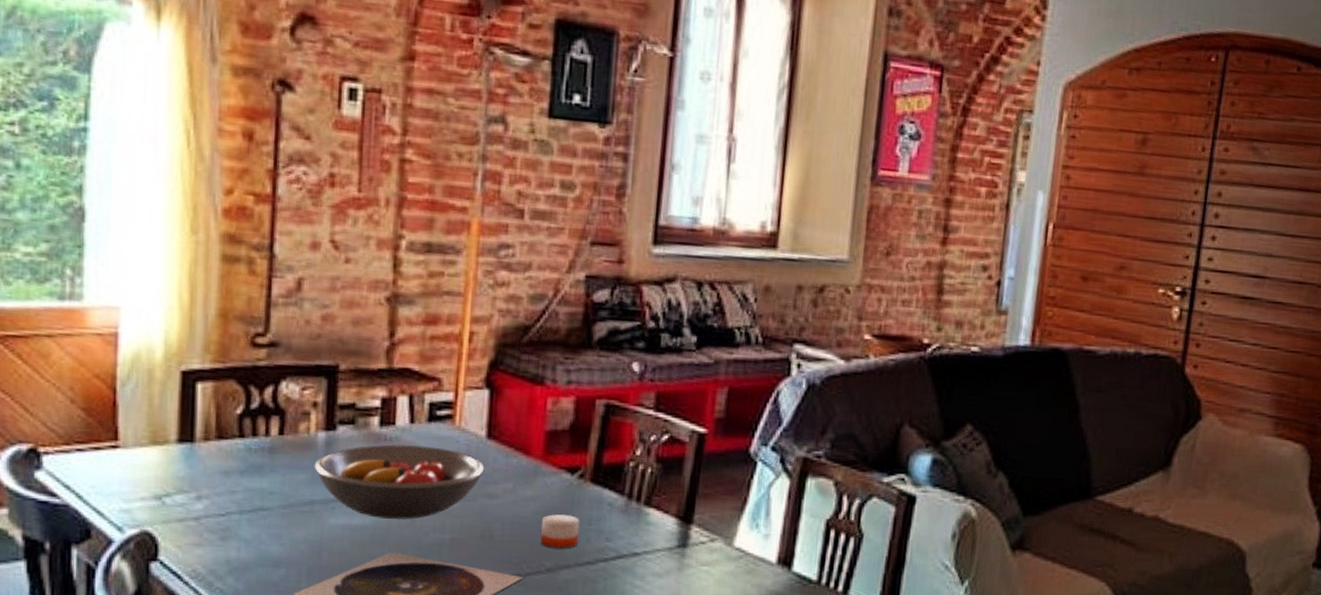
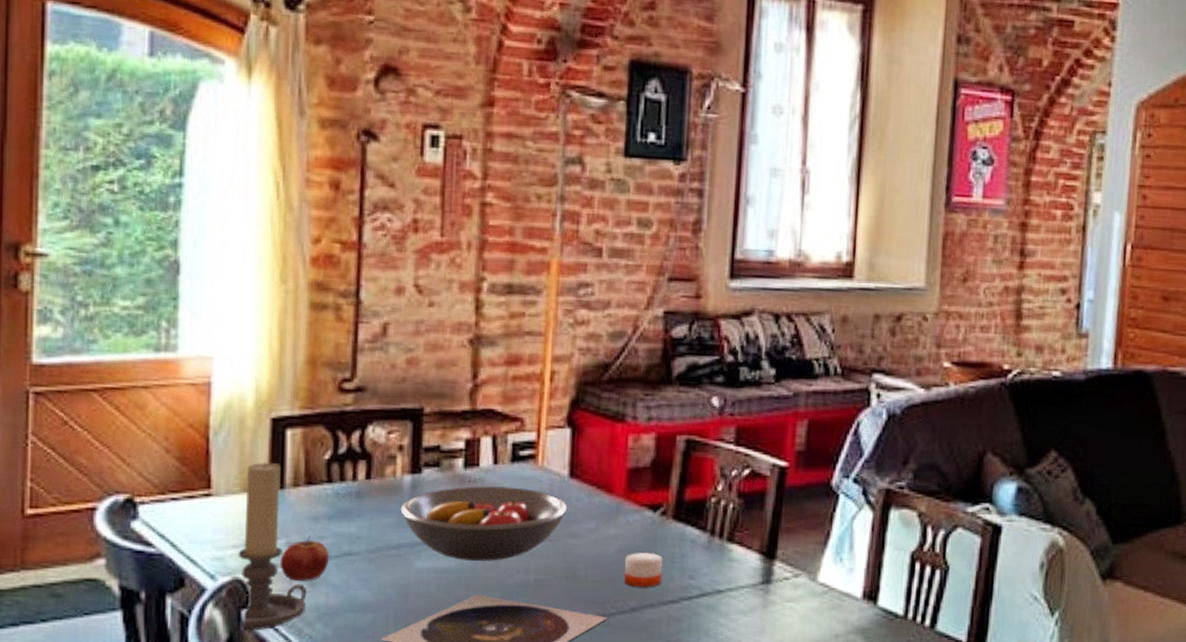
candle holder: none [146,415,218,584] -> present [238,462,307,631]
apple: none [189,489,242,535] -> present [279,535,330,581]

